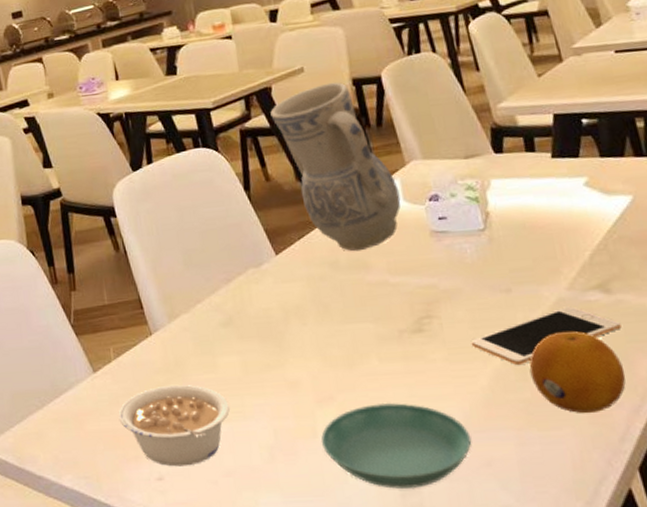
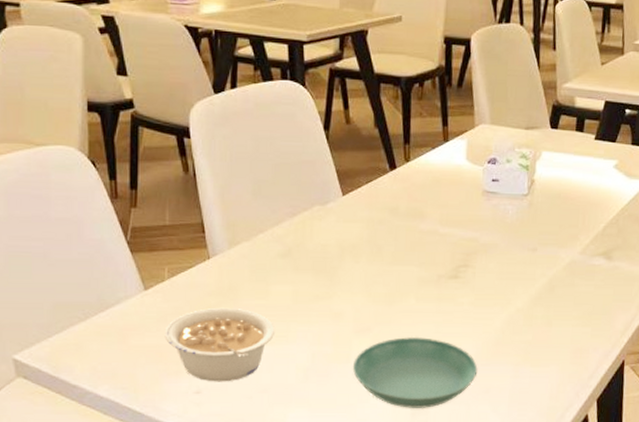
vase: present [270,82,401,252] -> none [362,36,464,201]
cell phone: present [470,306,622,366] -> none [495,268,613,313]
fruit: present [529,331,626,414] -> none [535,288,606,356]

